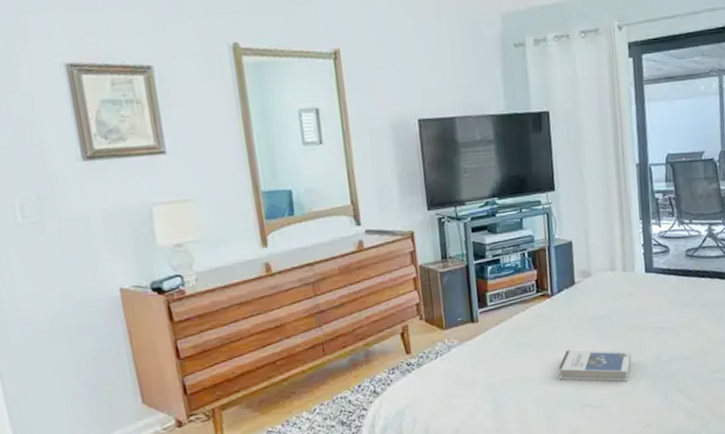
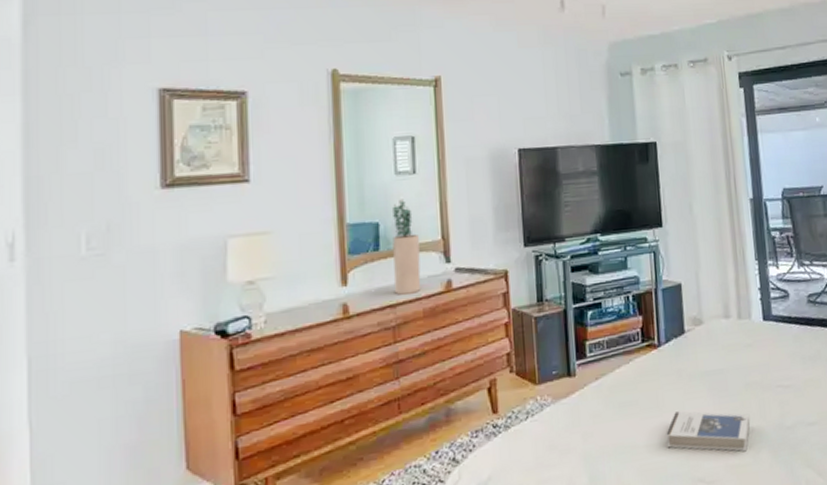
vase: none [303,168,336,255] -> present [393,199,421,295]

